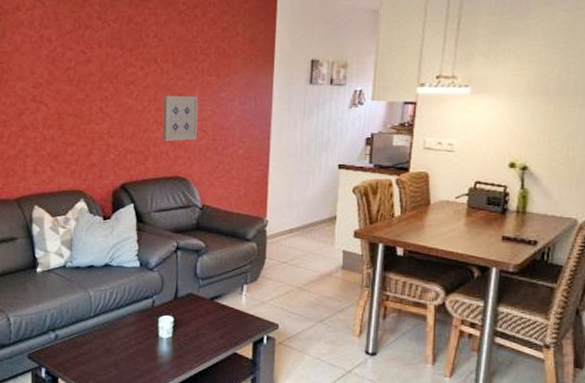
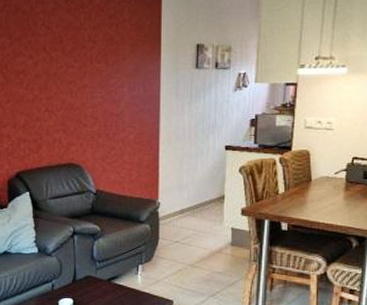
wall art: present [162,96,199,142] -> none [54,84,89,130]

